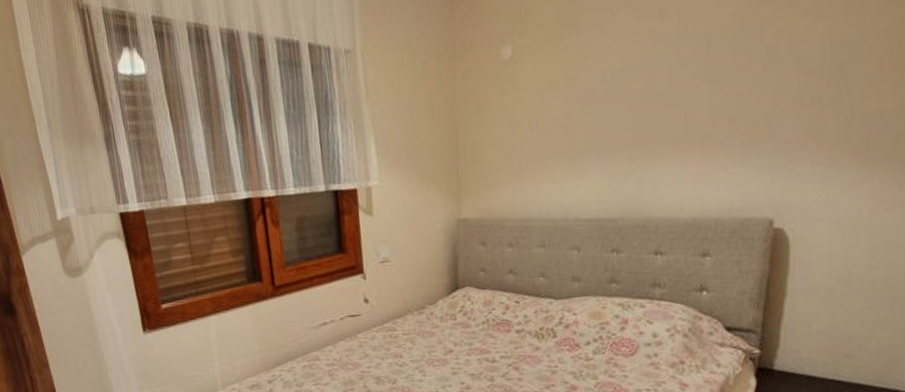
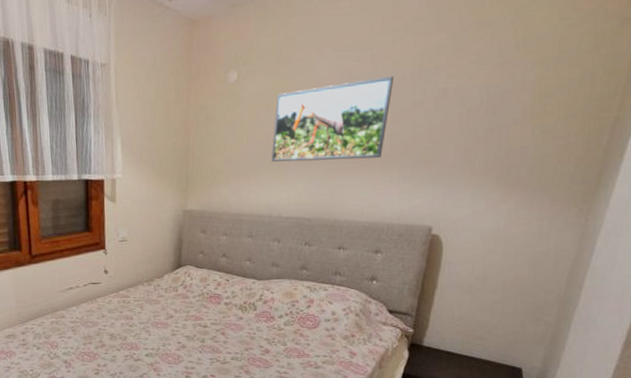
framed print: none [561,35,710,153] -> present [271,75,395,162]

